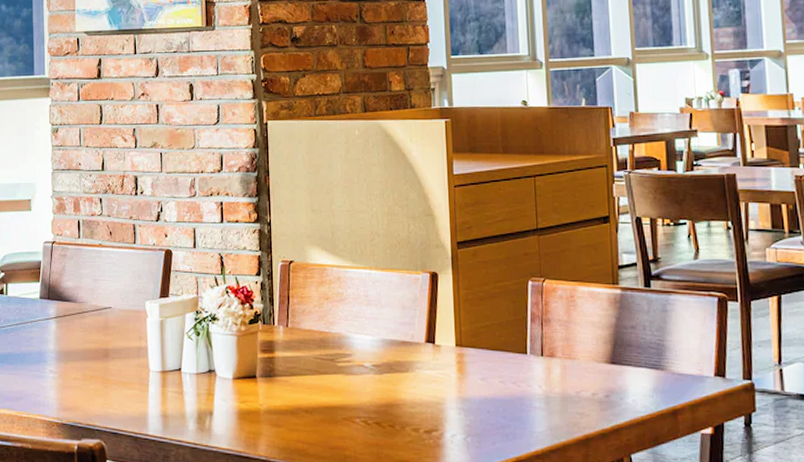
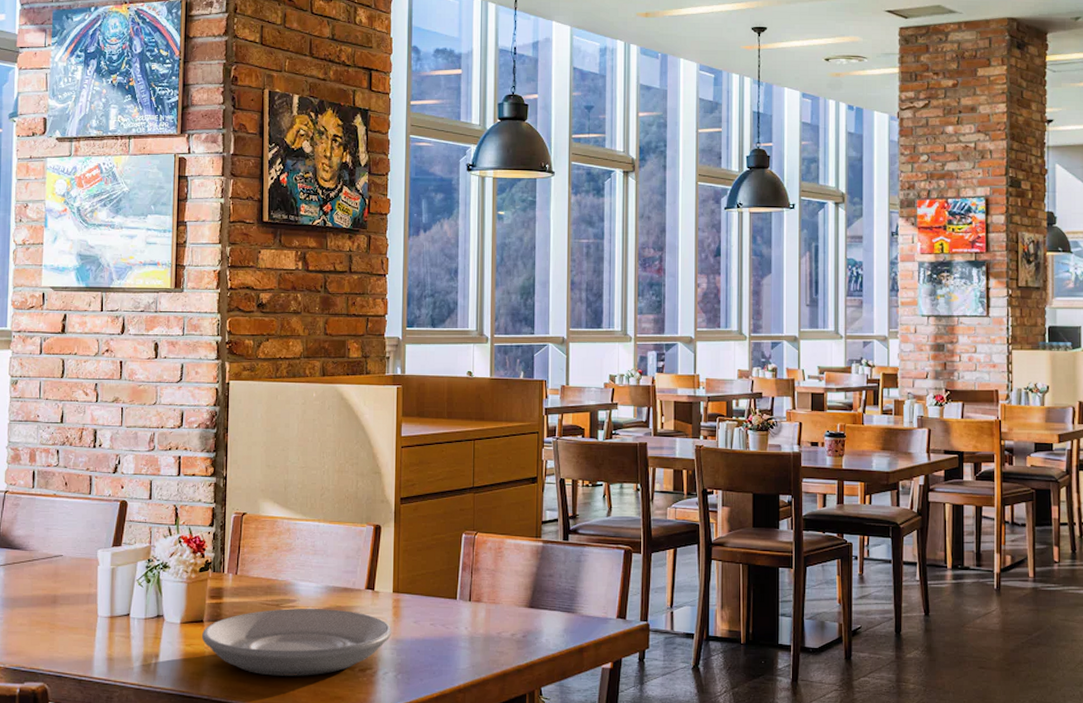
plate: none [255,363,458,437] -> present [201,608,392,676]

